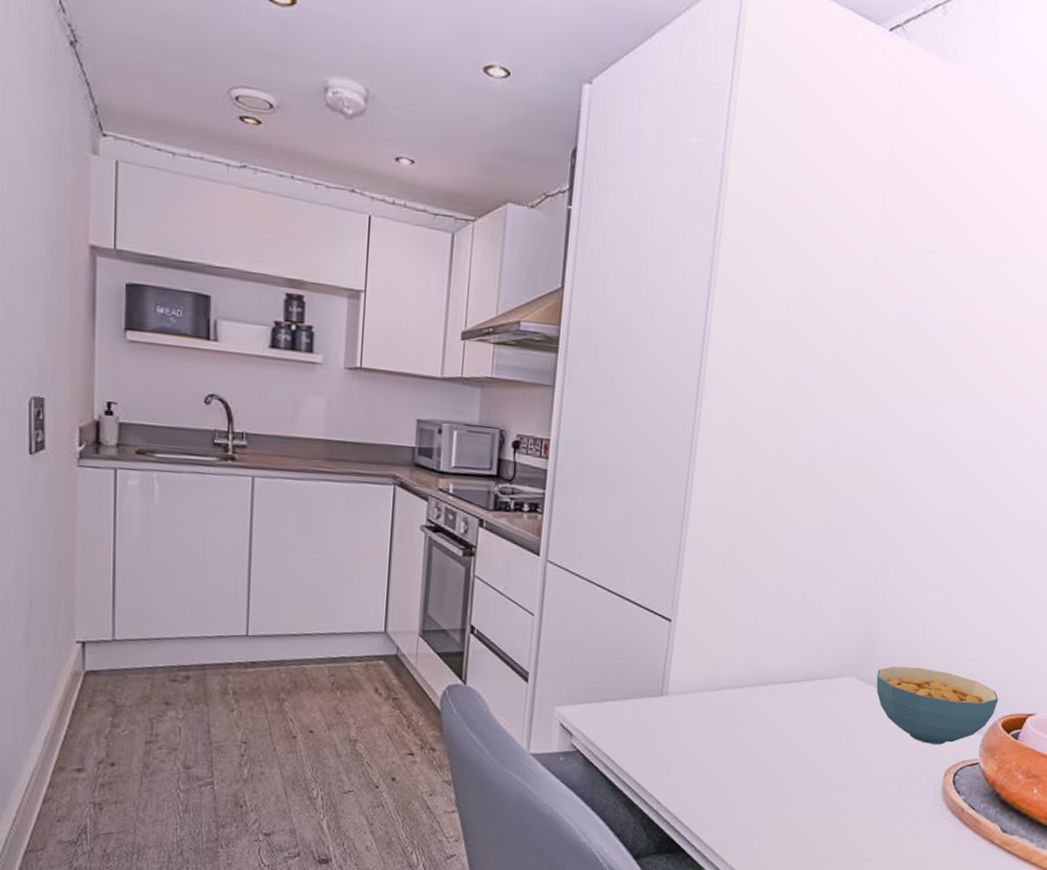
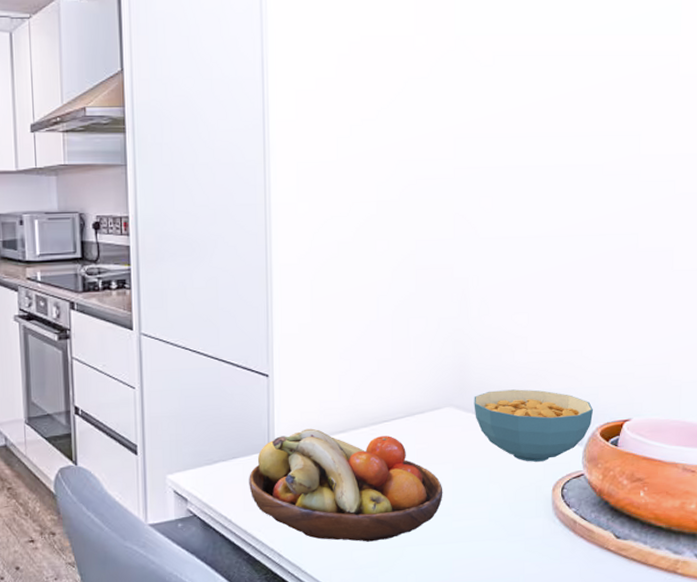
fruit bowl: none [636,679,833,802] -> present [249,428,443,542]

